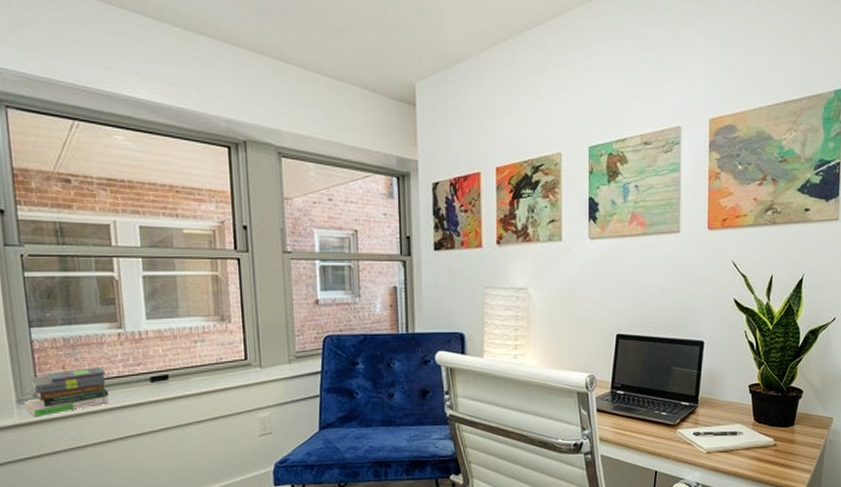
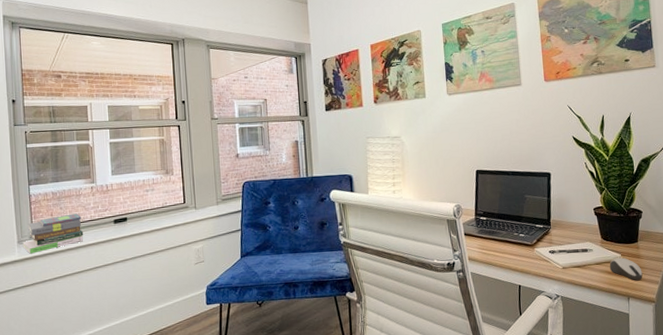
computer mouse: none [759,442,795,468] -> present [609,257,643,280]

